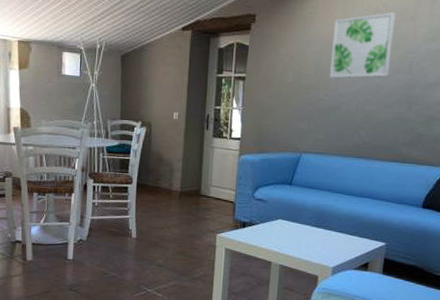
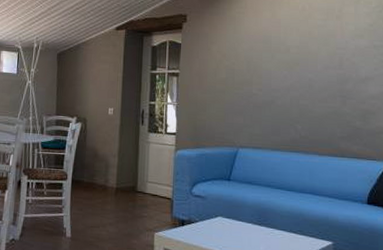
wall art: present [329,12,396,79] -> none [261,11,322,74]

